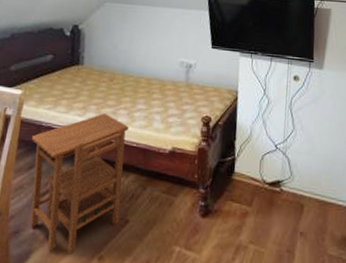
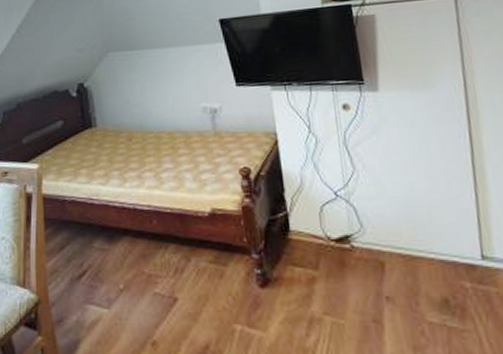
side table: present [30,113,129,254] -> none [56,179,166,341]

